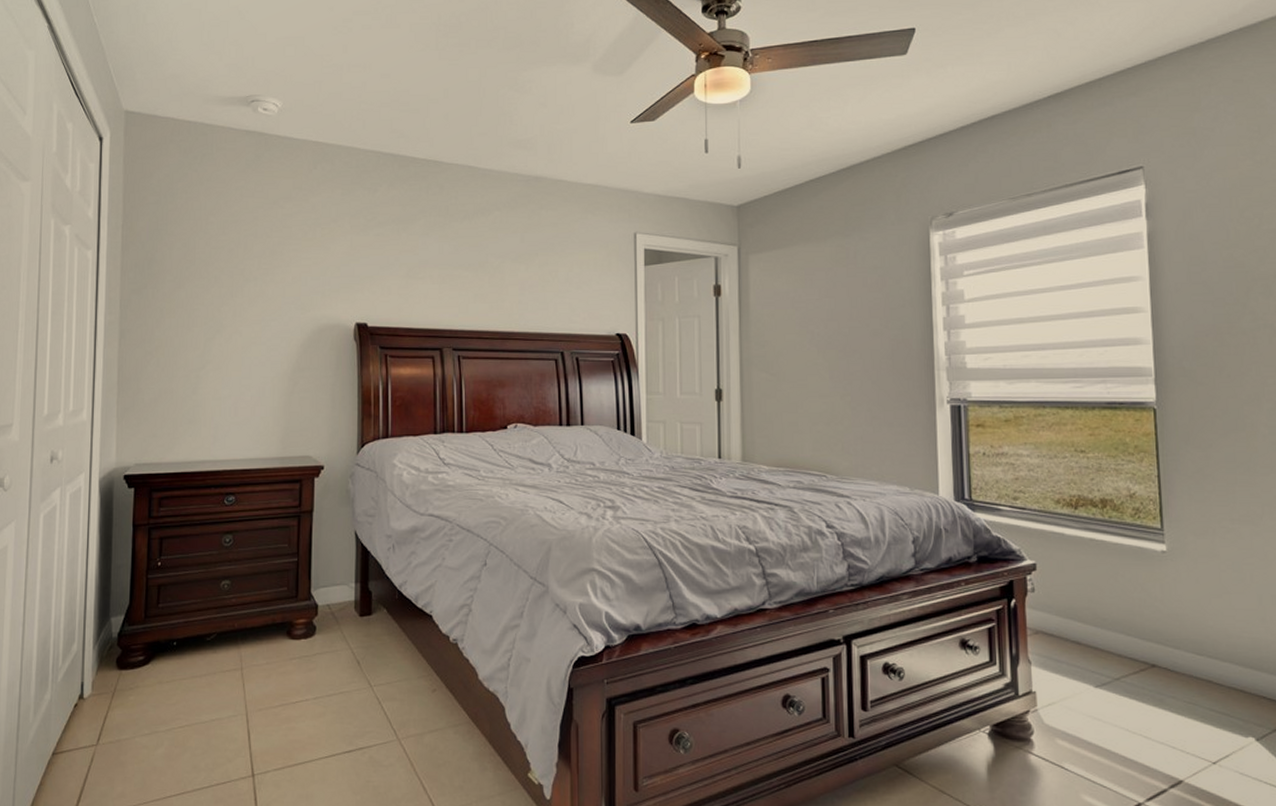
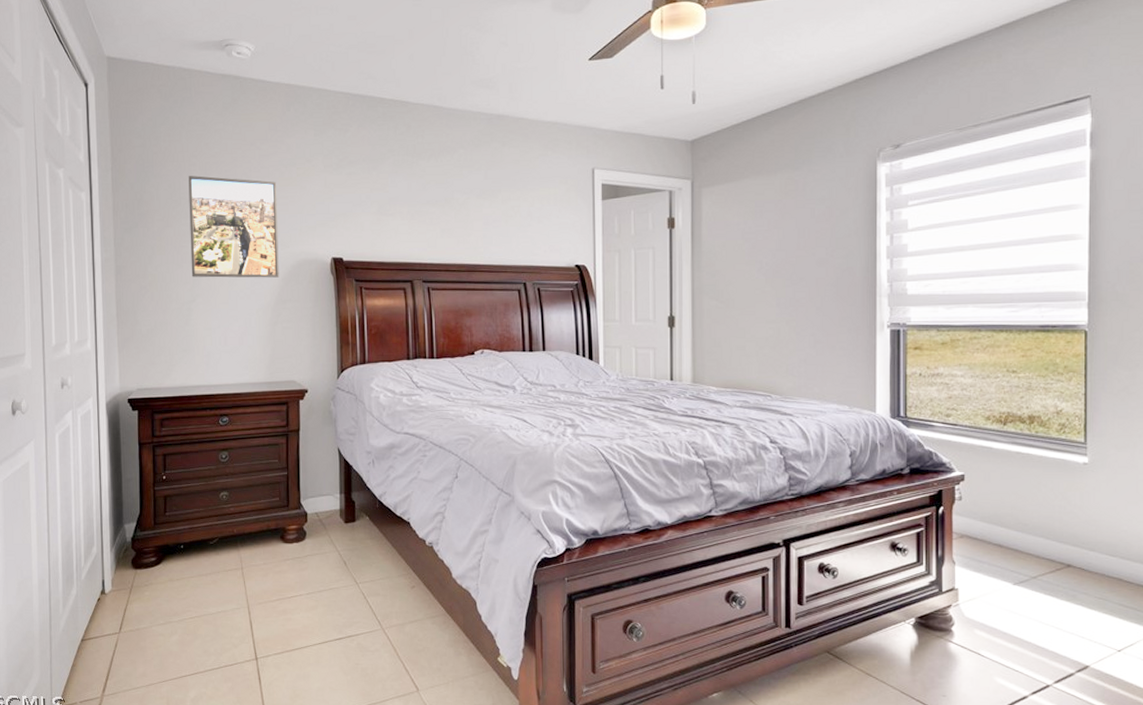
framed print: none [202,235,299,344] -> present [188,176,279,278]

